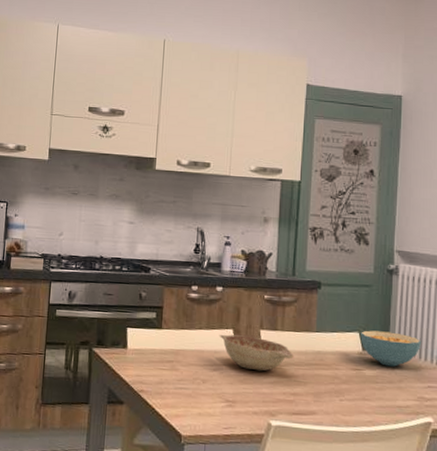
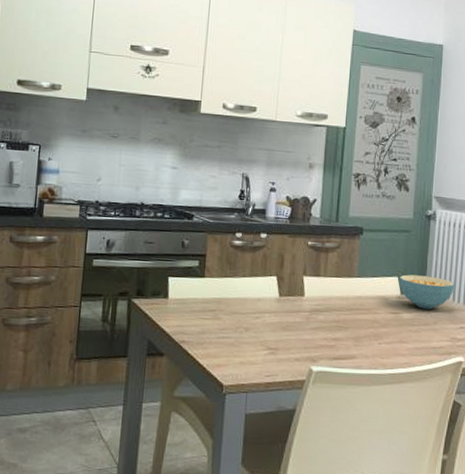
decorative bowl: present [219,334,294,372] -> none [262,281,335,318]

